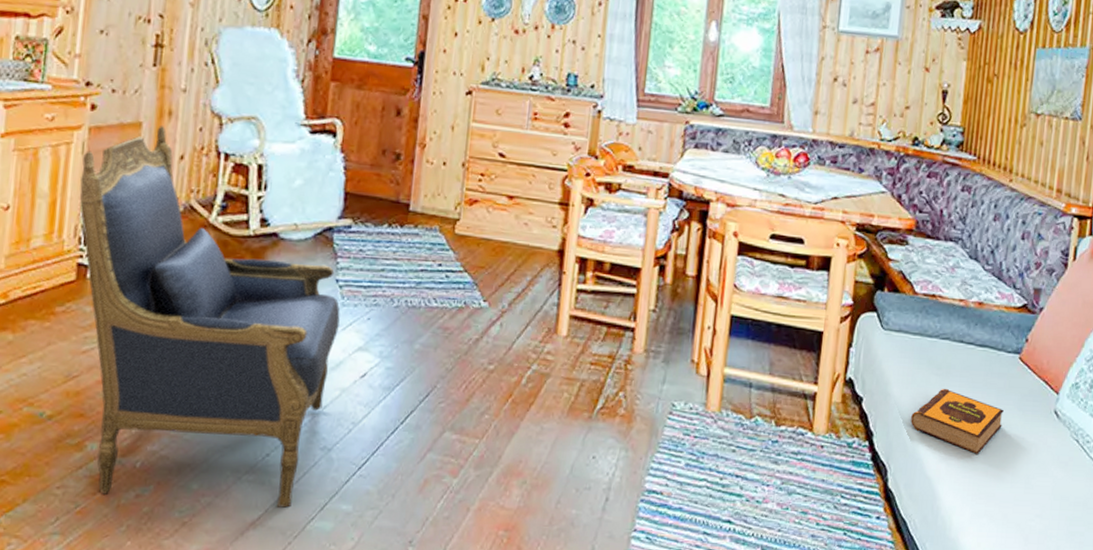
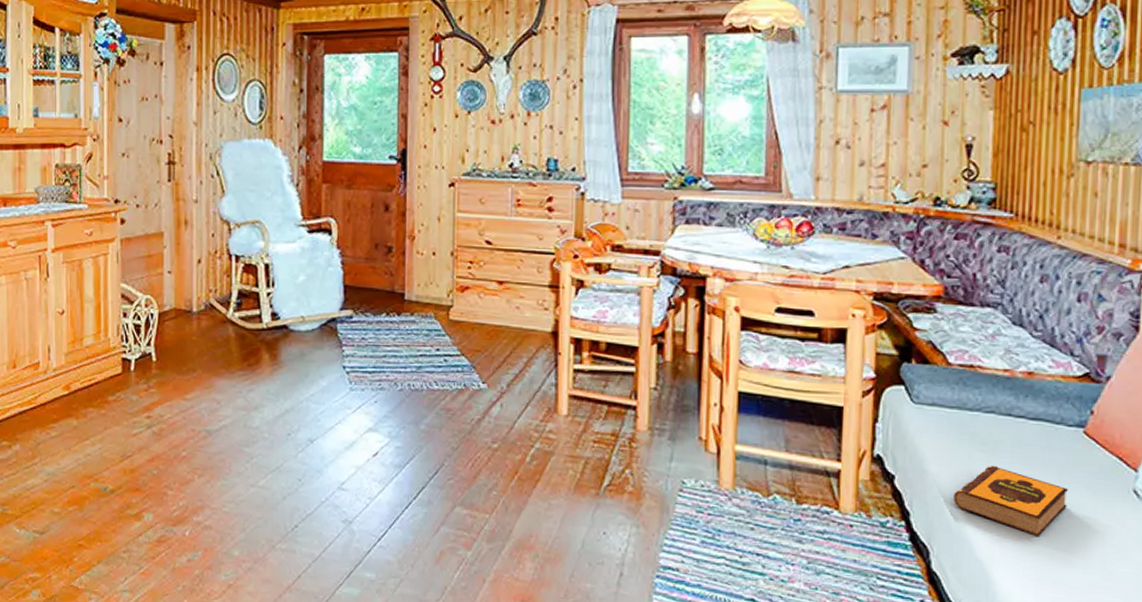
armchair: present [79,124,340,508] -> none [118,233,349,574]

